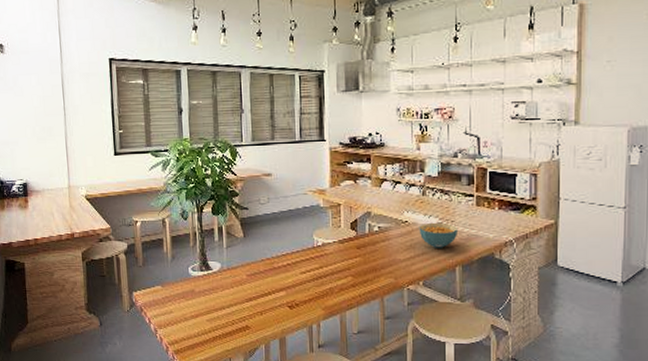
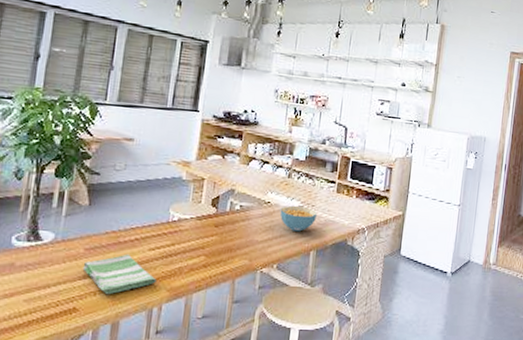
dish towel: none [248,278,312,314] -> present [82,254,157,295]

